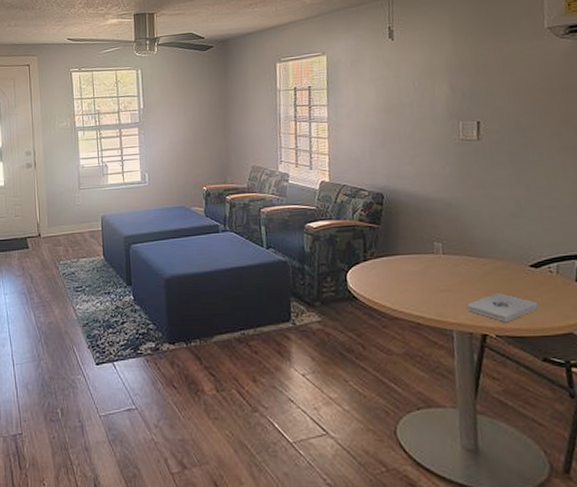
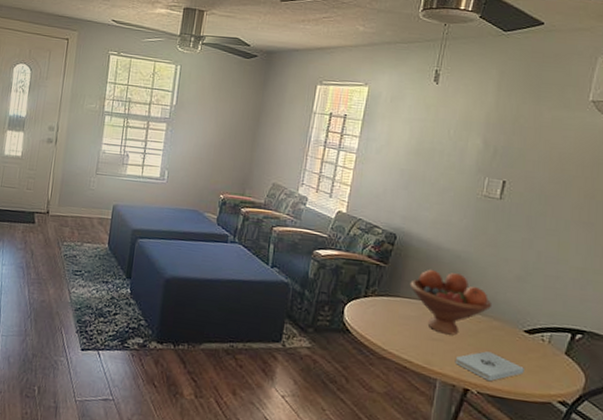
fruit bowl: none [406,221,493,284] -> present [409,269,493,335]

